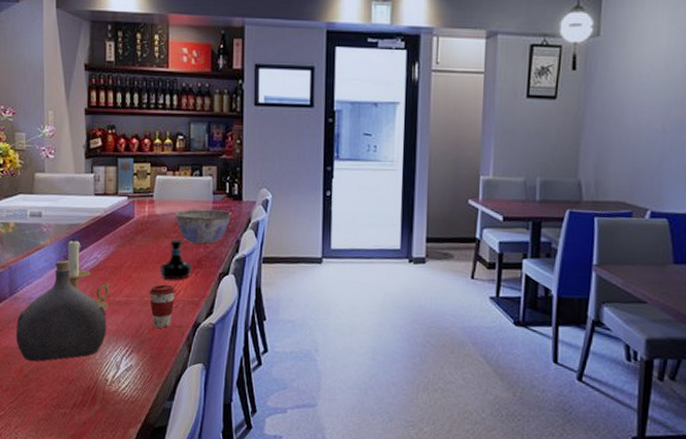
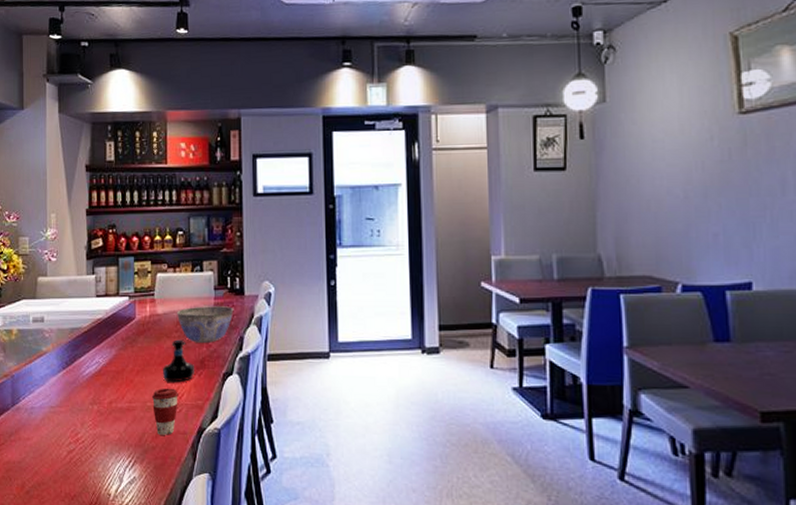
water jug: present [15,260,107,362] -> none [17,366,109,477]
candle holder: present [68,238,109,310] -> none [70,343,111,418]

